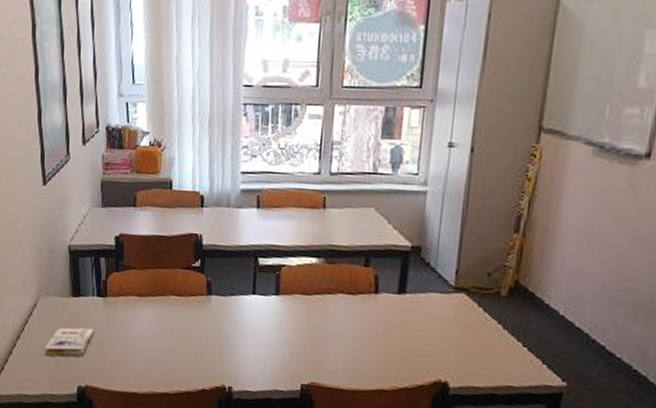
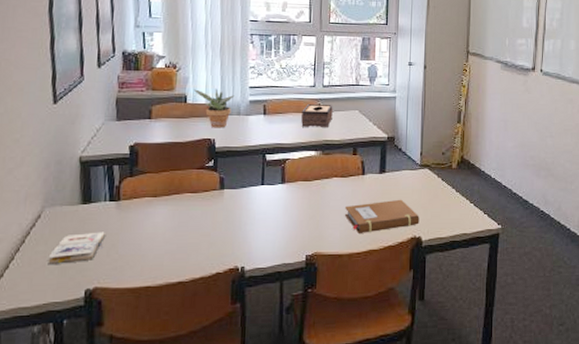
potted plant: none [179,173,225,222] -> present [193,88,235,128]
tissue box: none [301,196,342,228] -> present [301,103,333,127]
notebook: none [350,329,448,368] -> present [345,199,420,233]

